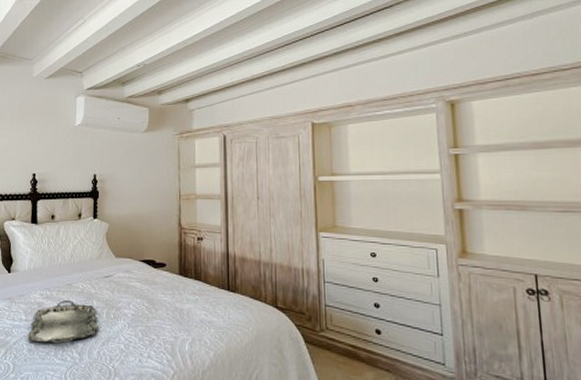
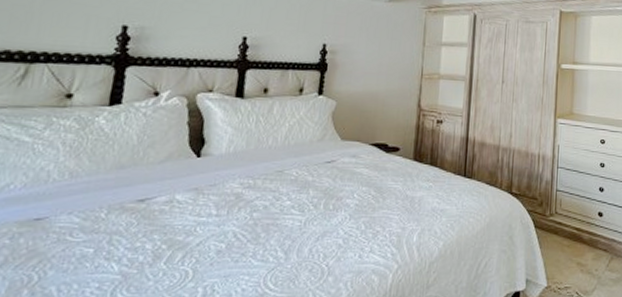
serving tray: present [27,300,99,344] -> none [217,189,314,242]

